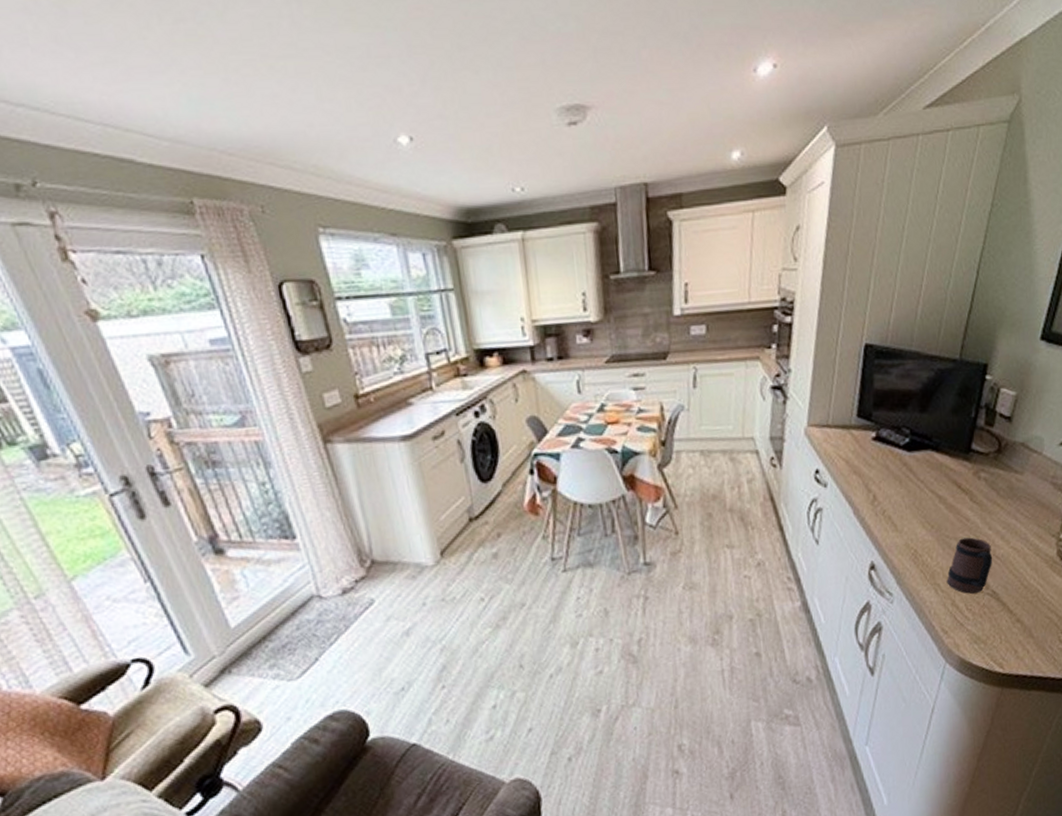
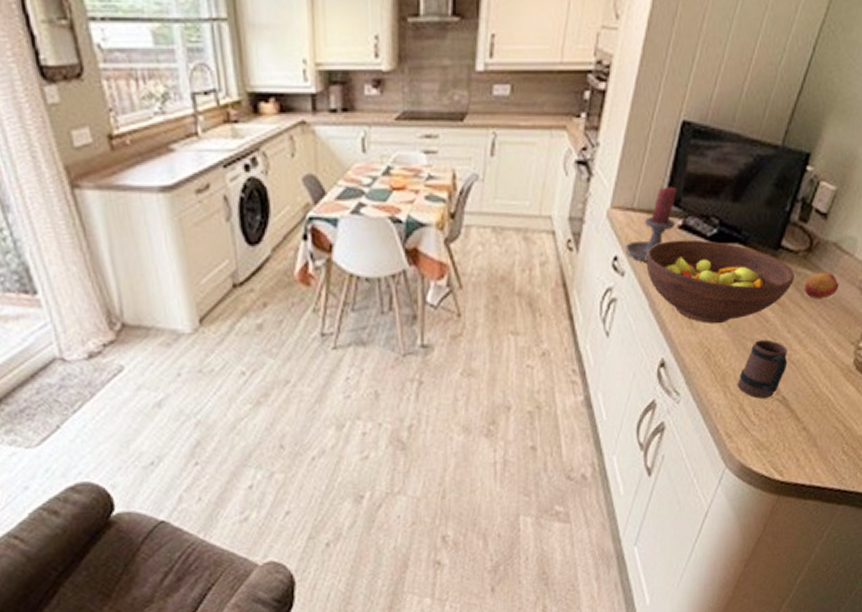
candle holder: none [825,403,870,473] -> present [625,186,678,262]
fruit bowl: none [846,449,988,526] -> present [646,239,794,324]
fruit: none [998,470,1032,497] -> present [804,272,839,299]

